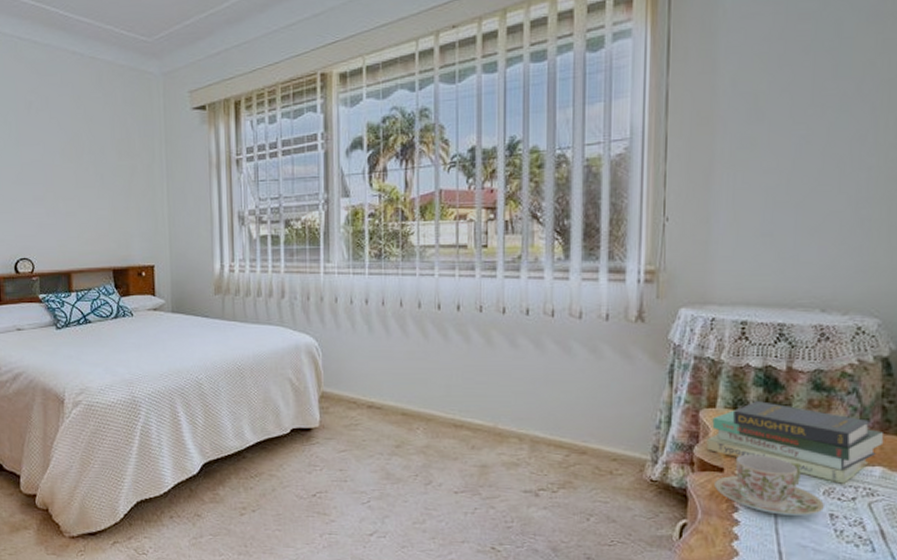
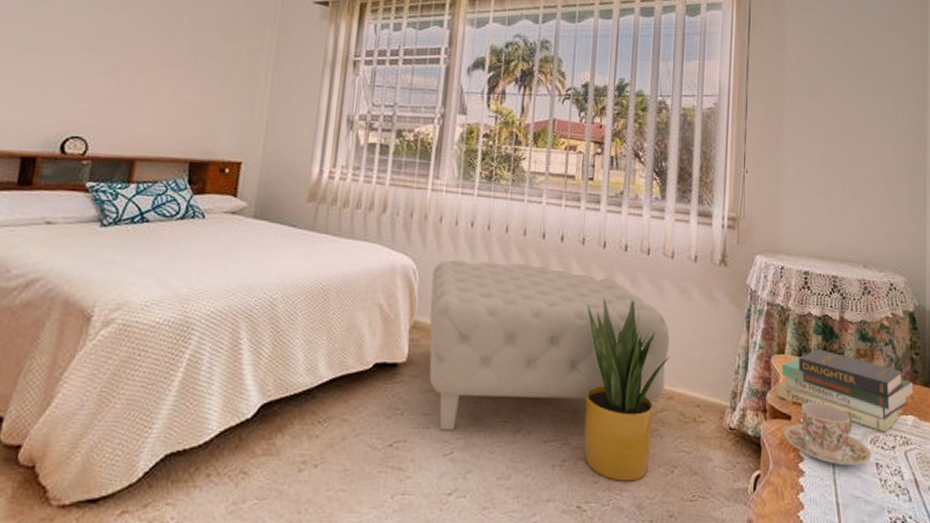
ottoman: none [334,335,581,484] -> present [429,260,670,431]
planter: none [489,359,582,527] -> present [584,296,670,482]

